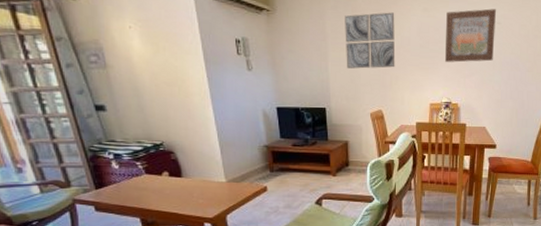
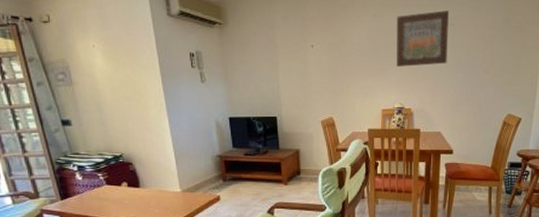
wall art: present [345,12,396,69] -> none [294,19,346,77]

